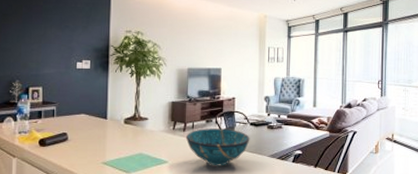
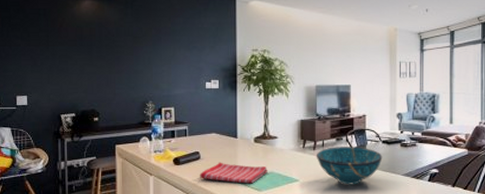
dish towel: none [66,143,138,166] -> present [200,162,269,184]

